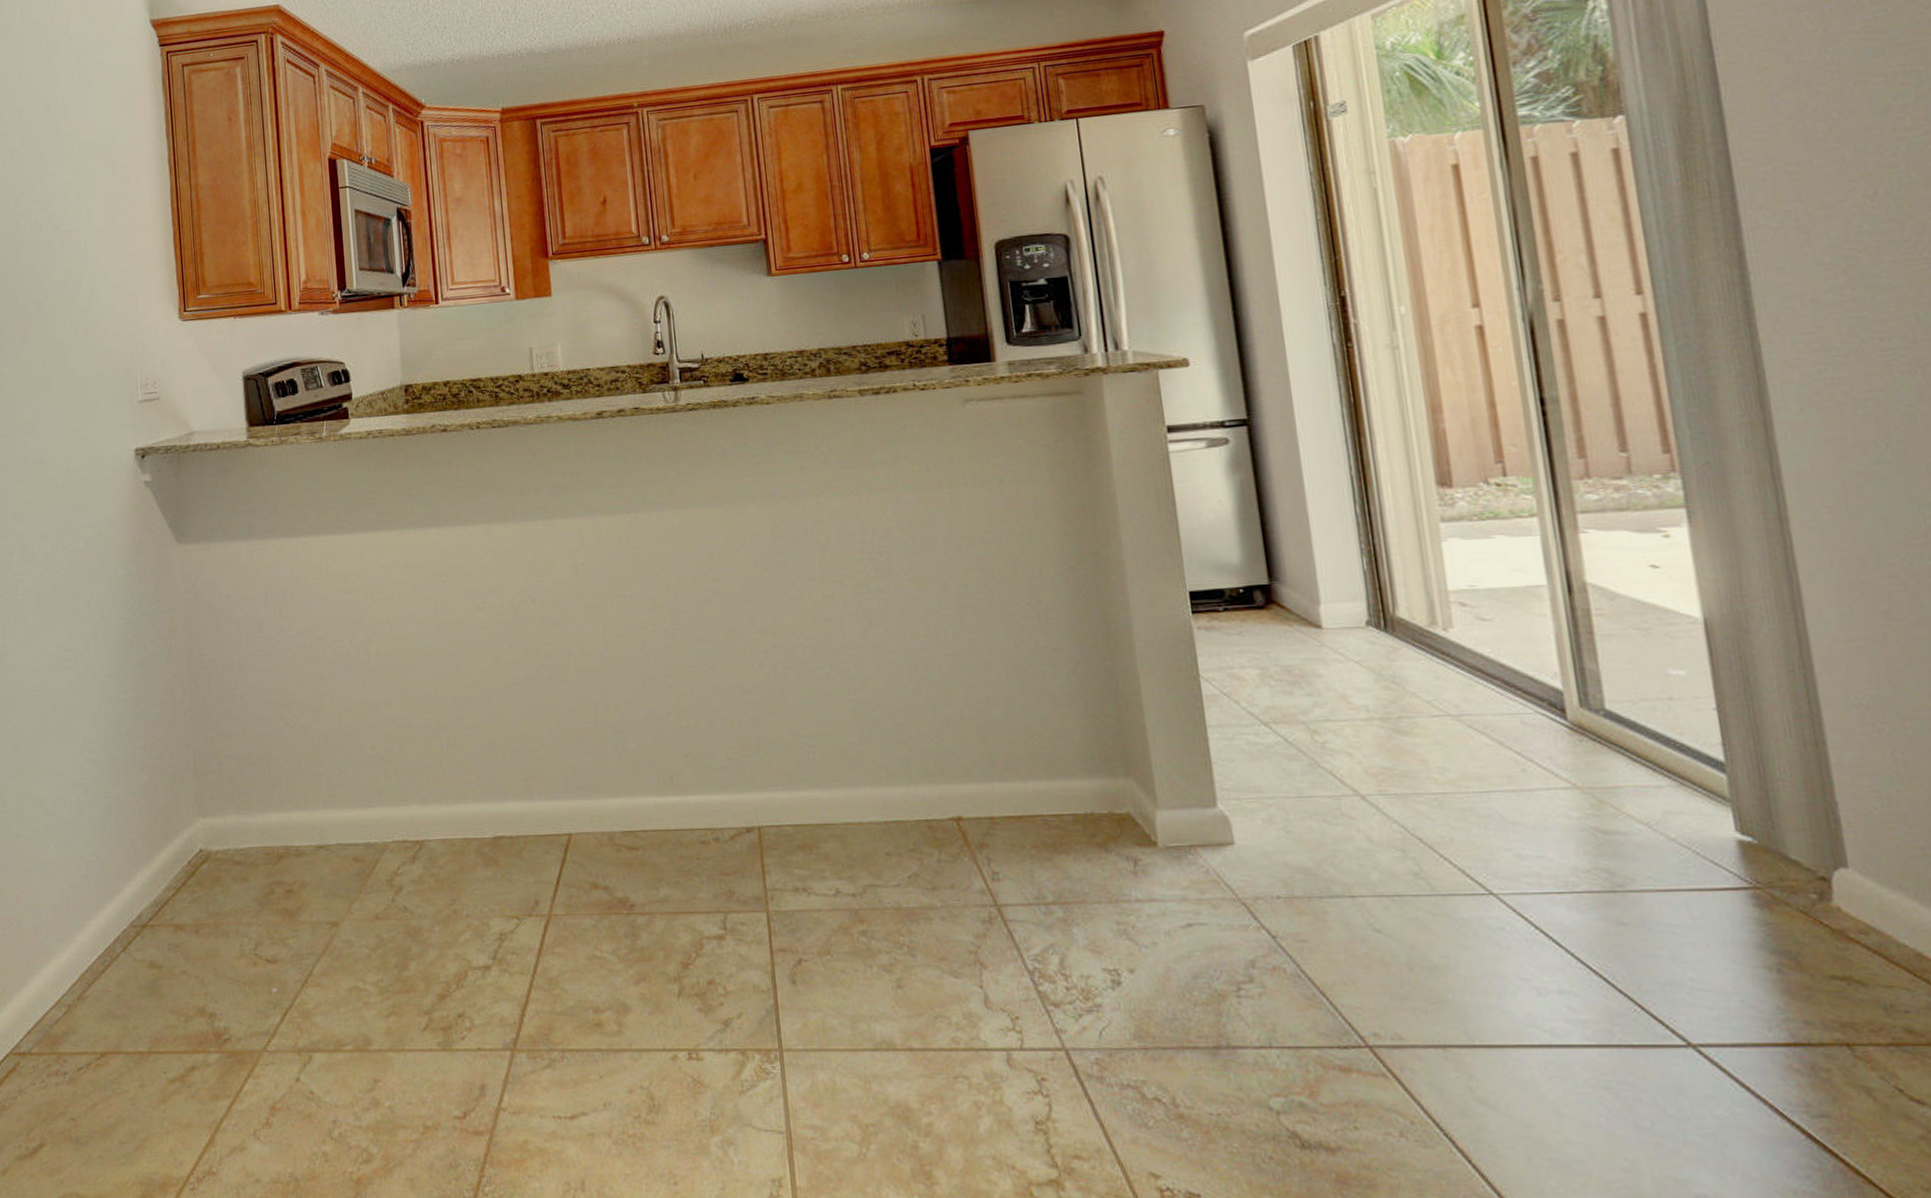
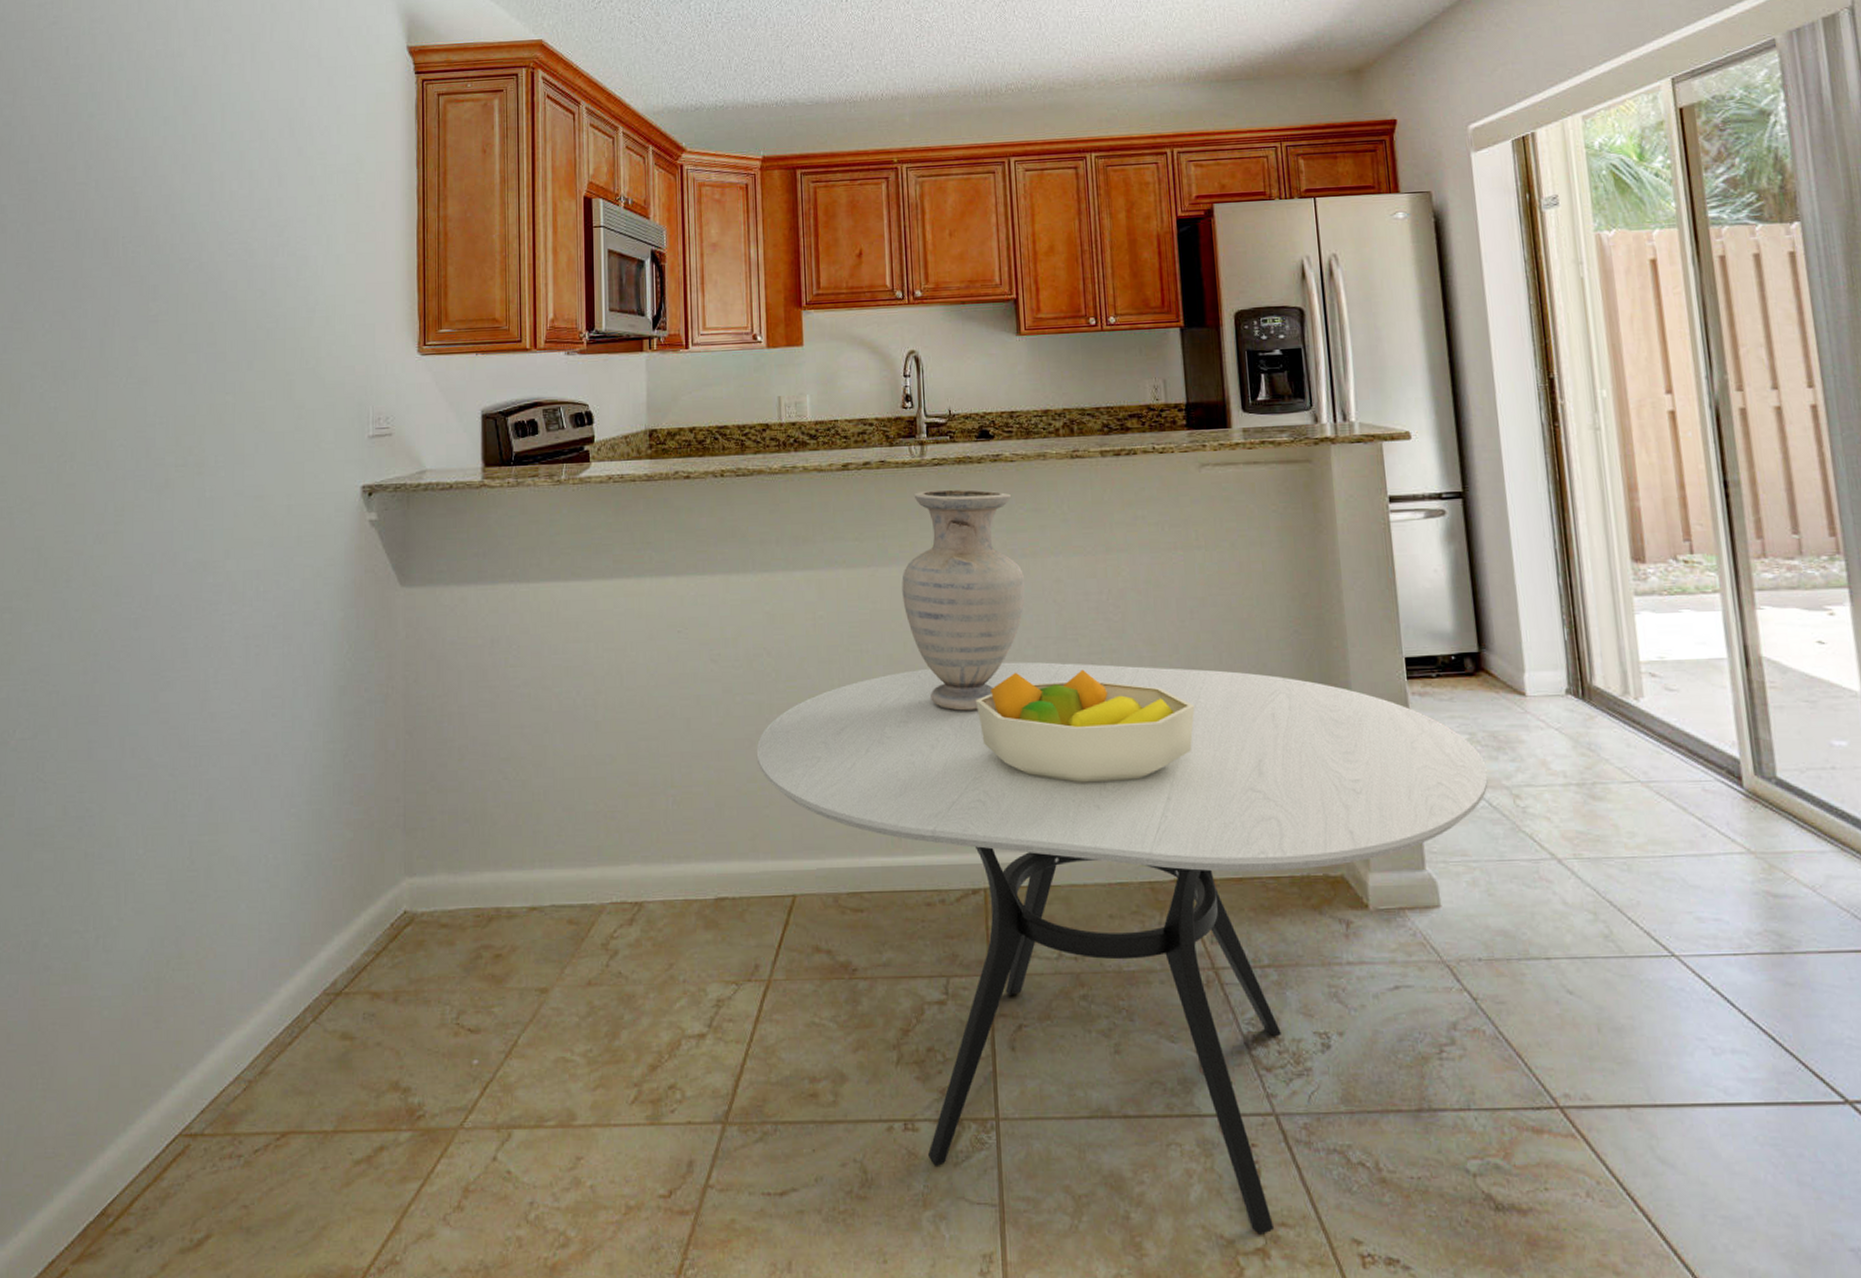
dining table: none [525,603,1283,1167] -> present [756,661,1488,1235]
vase: none [661,433,787,653] -> present [902,489,1025,711]
fruit bowl: none [742,610,968,723] -> present [976,669,1195,783]

